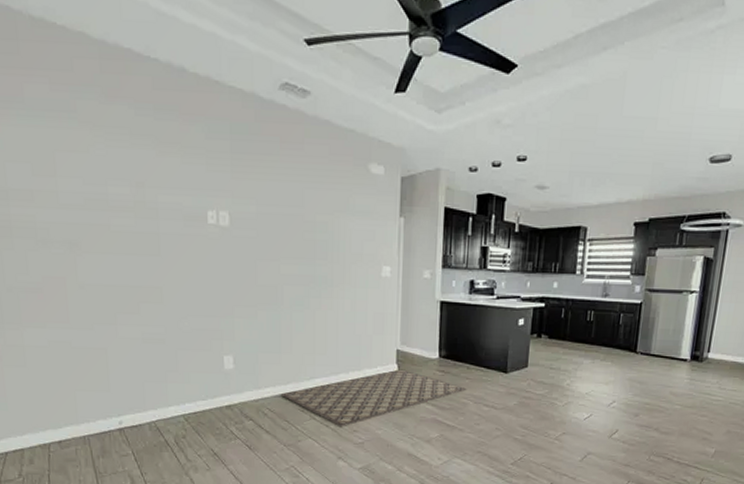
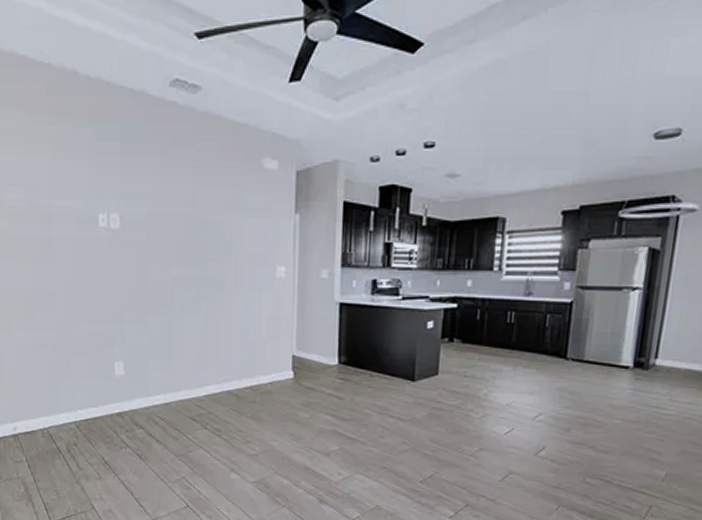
rug: present [281,369,467,427] -> none [172,376,370,438]

